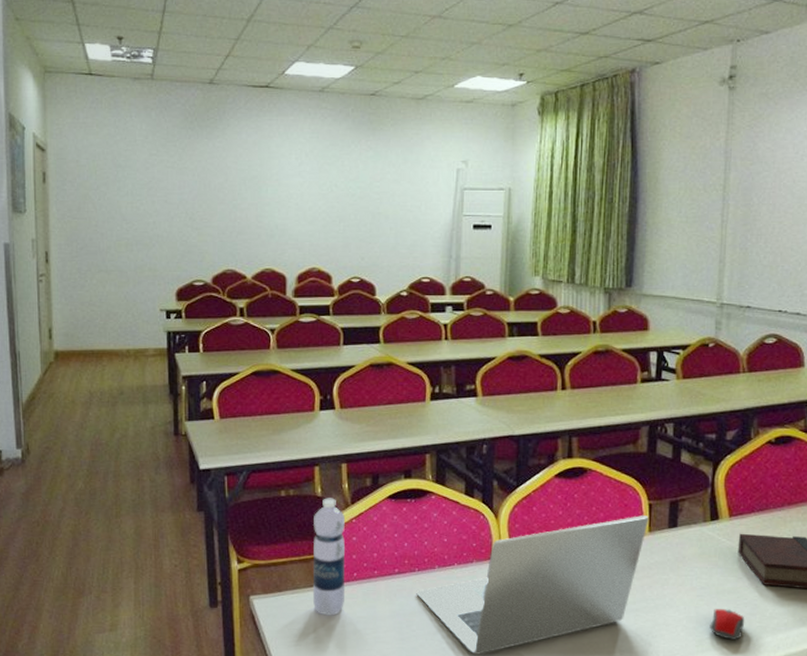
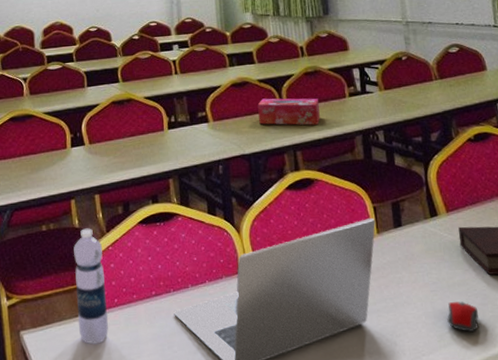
tissue box: none [535,376,606,410] -> present [257,98,320,125]

